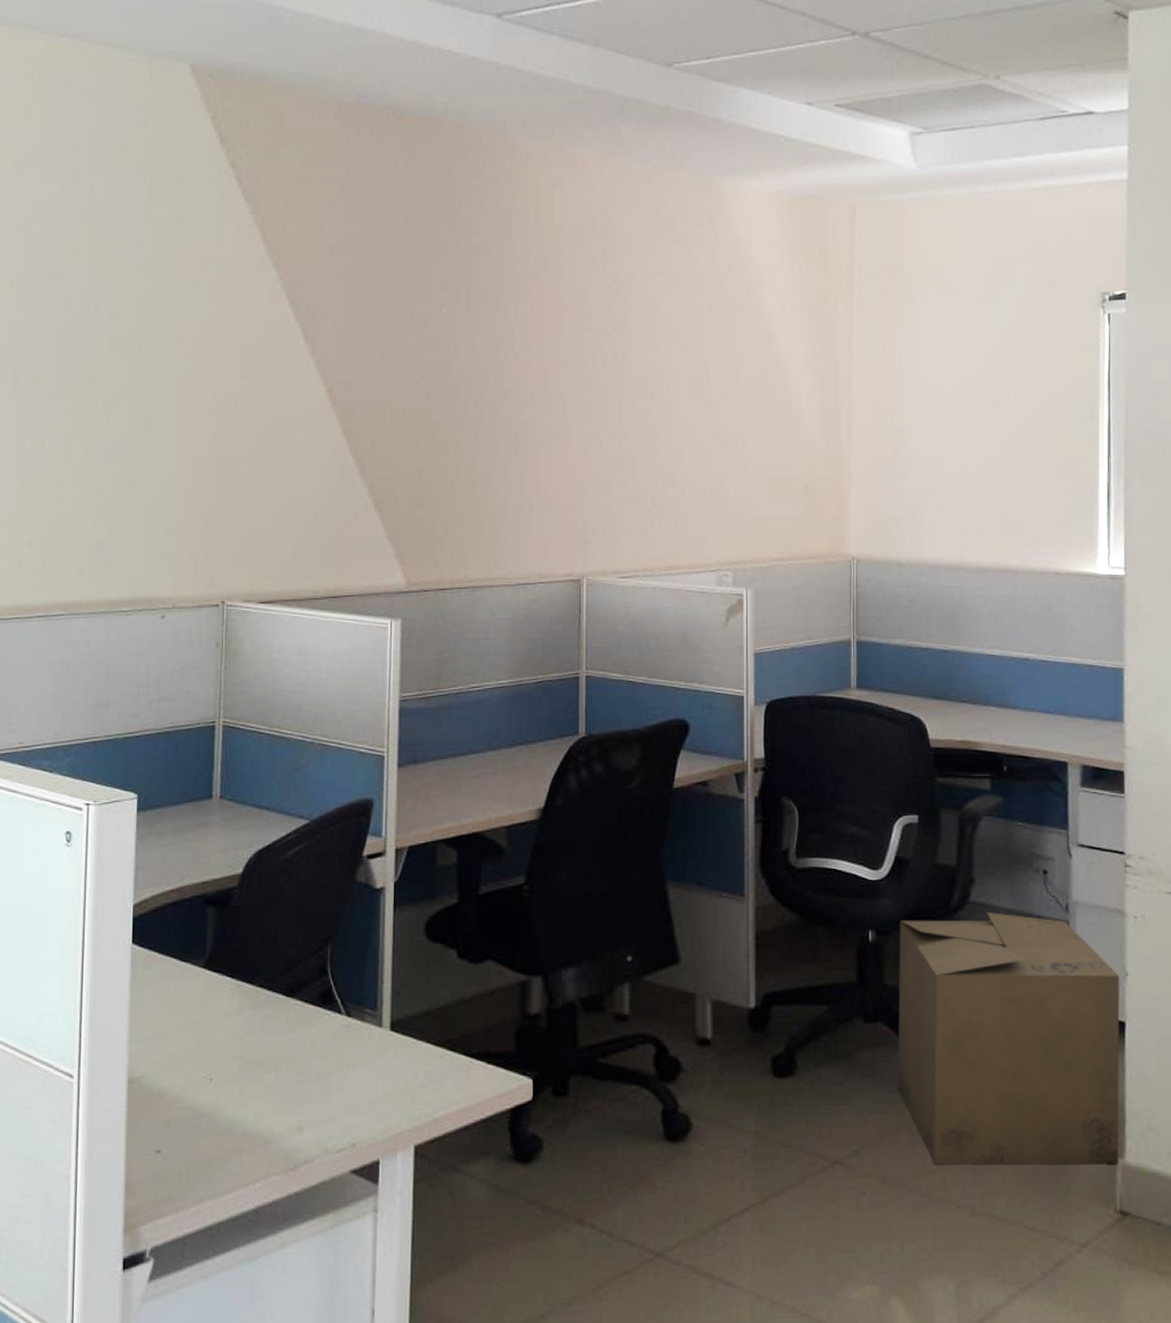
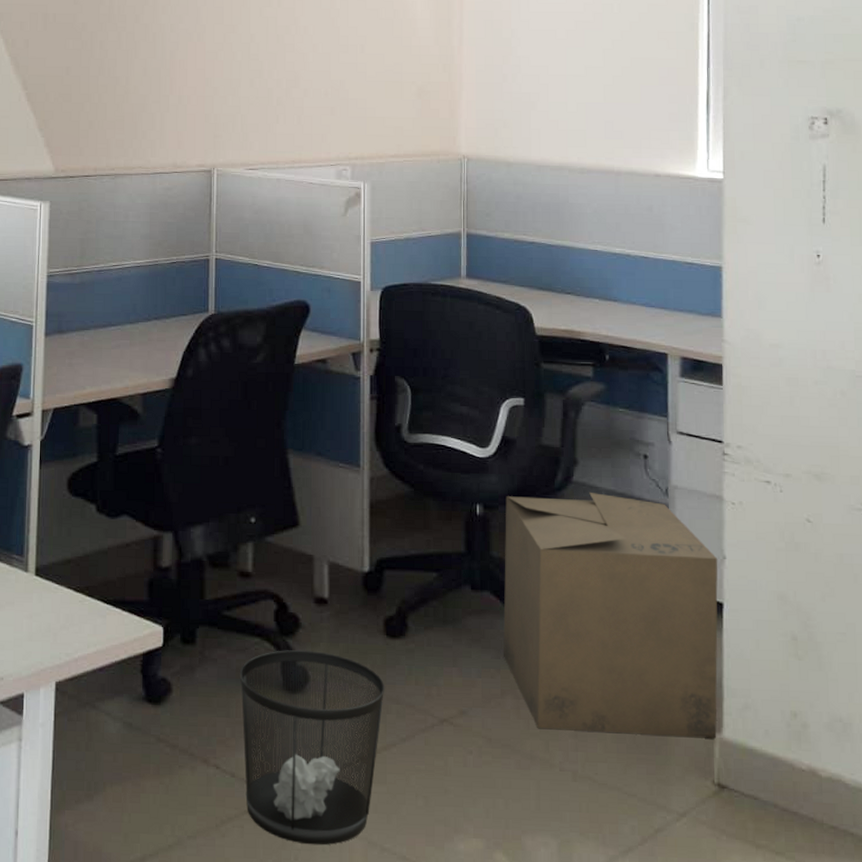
waste bin: none [616,1096,773,1304] -> present [239,650,385,845]

